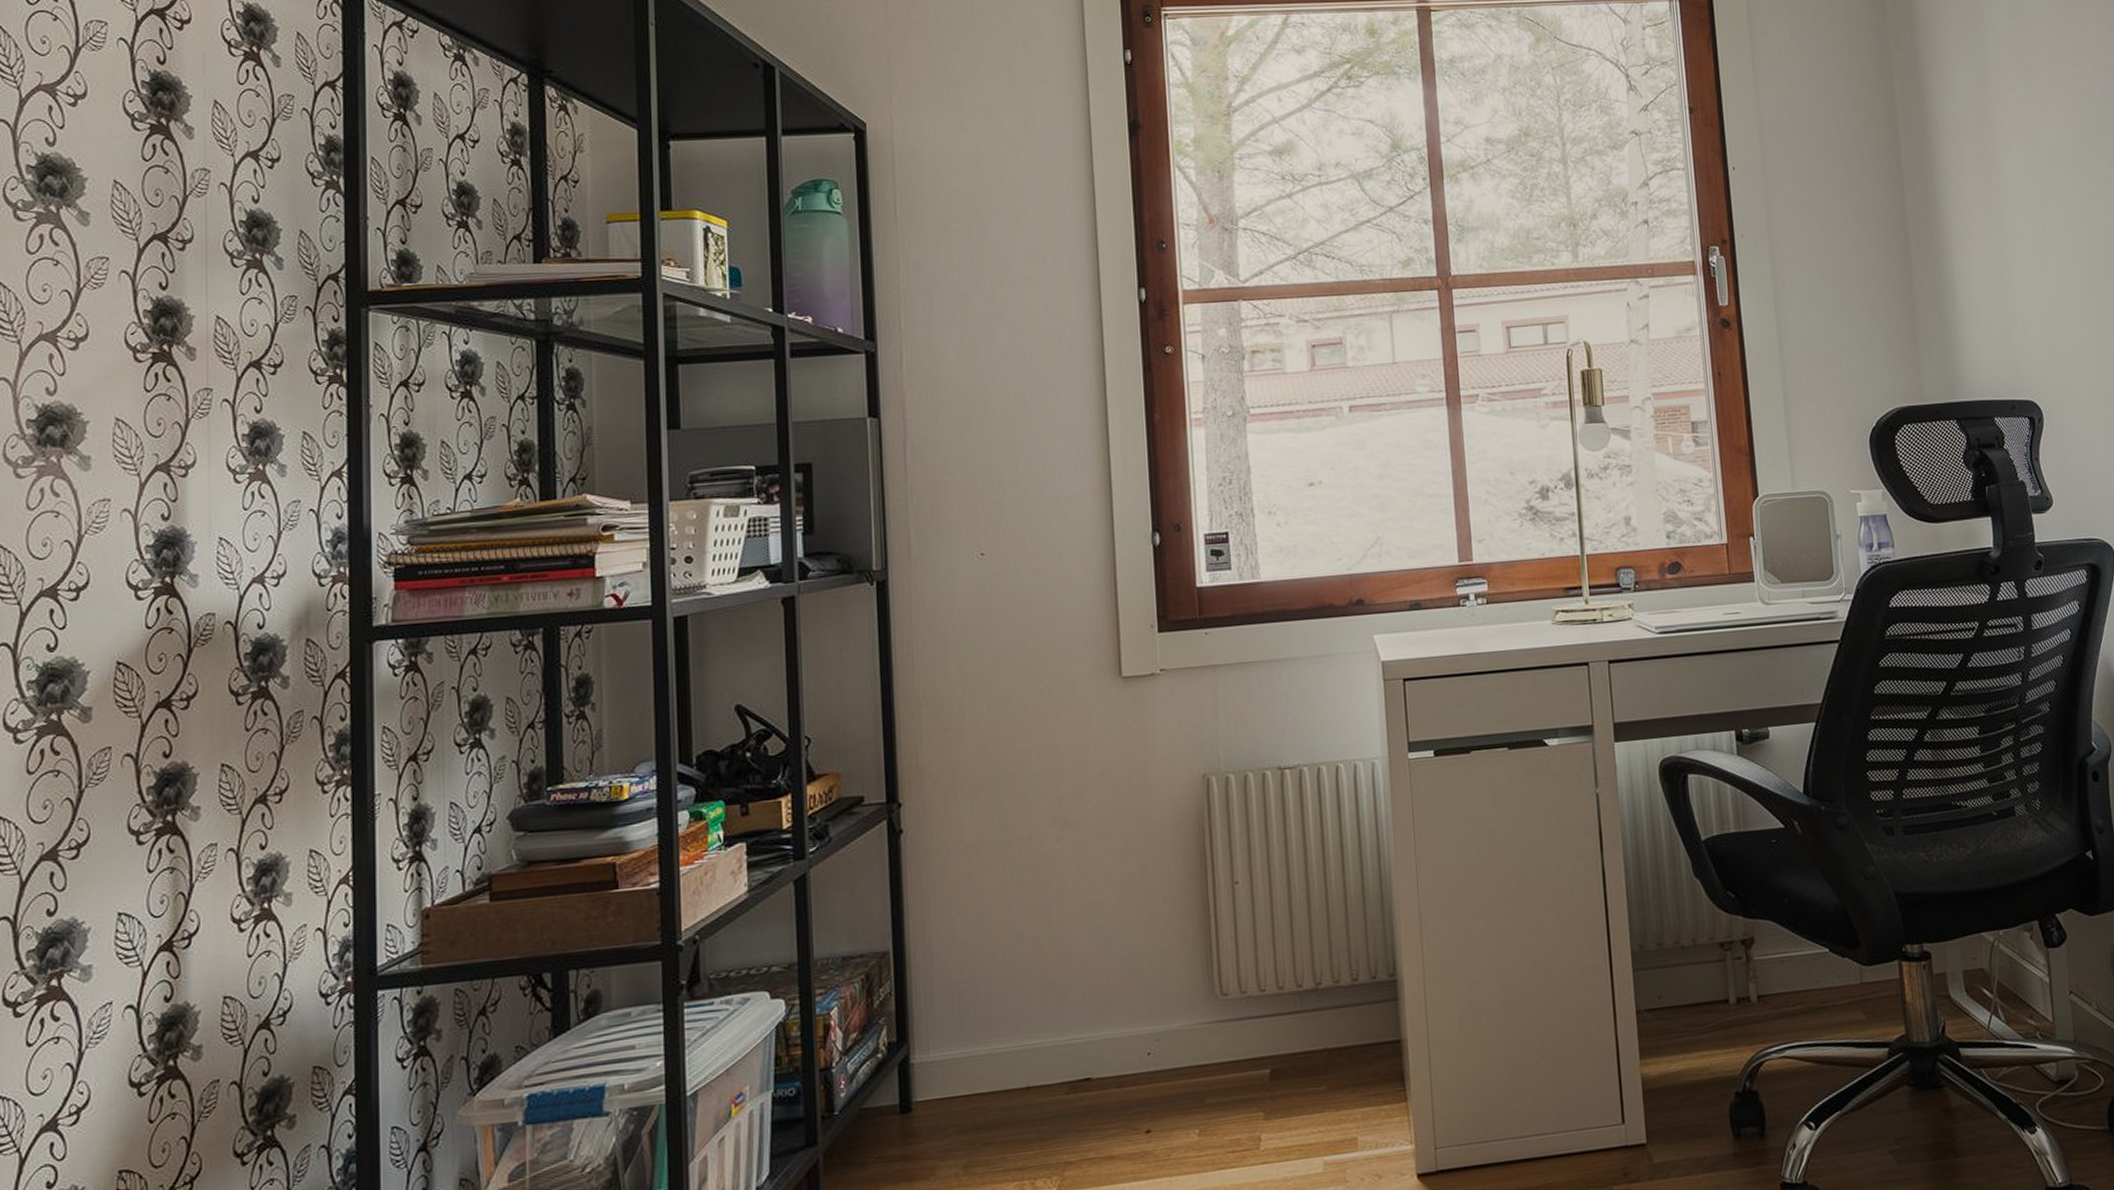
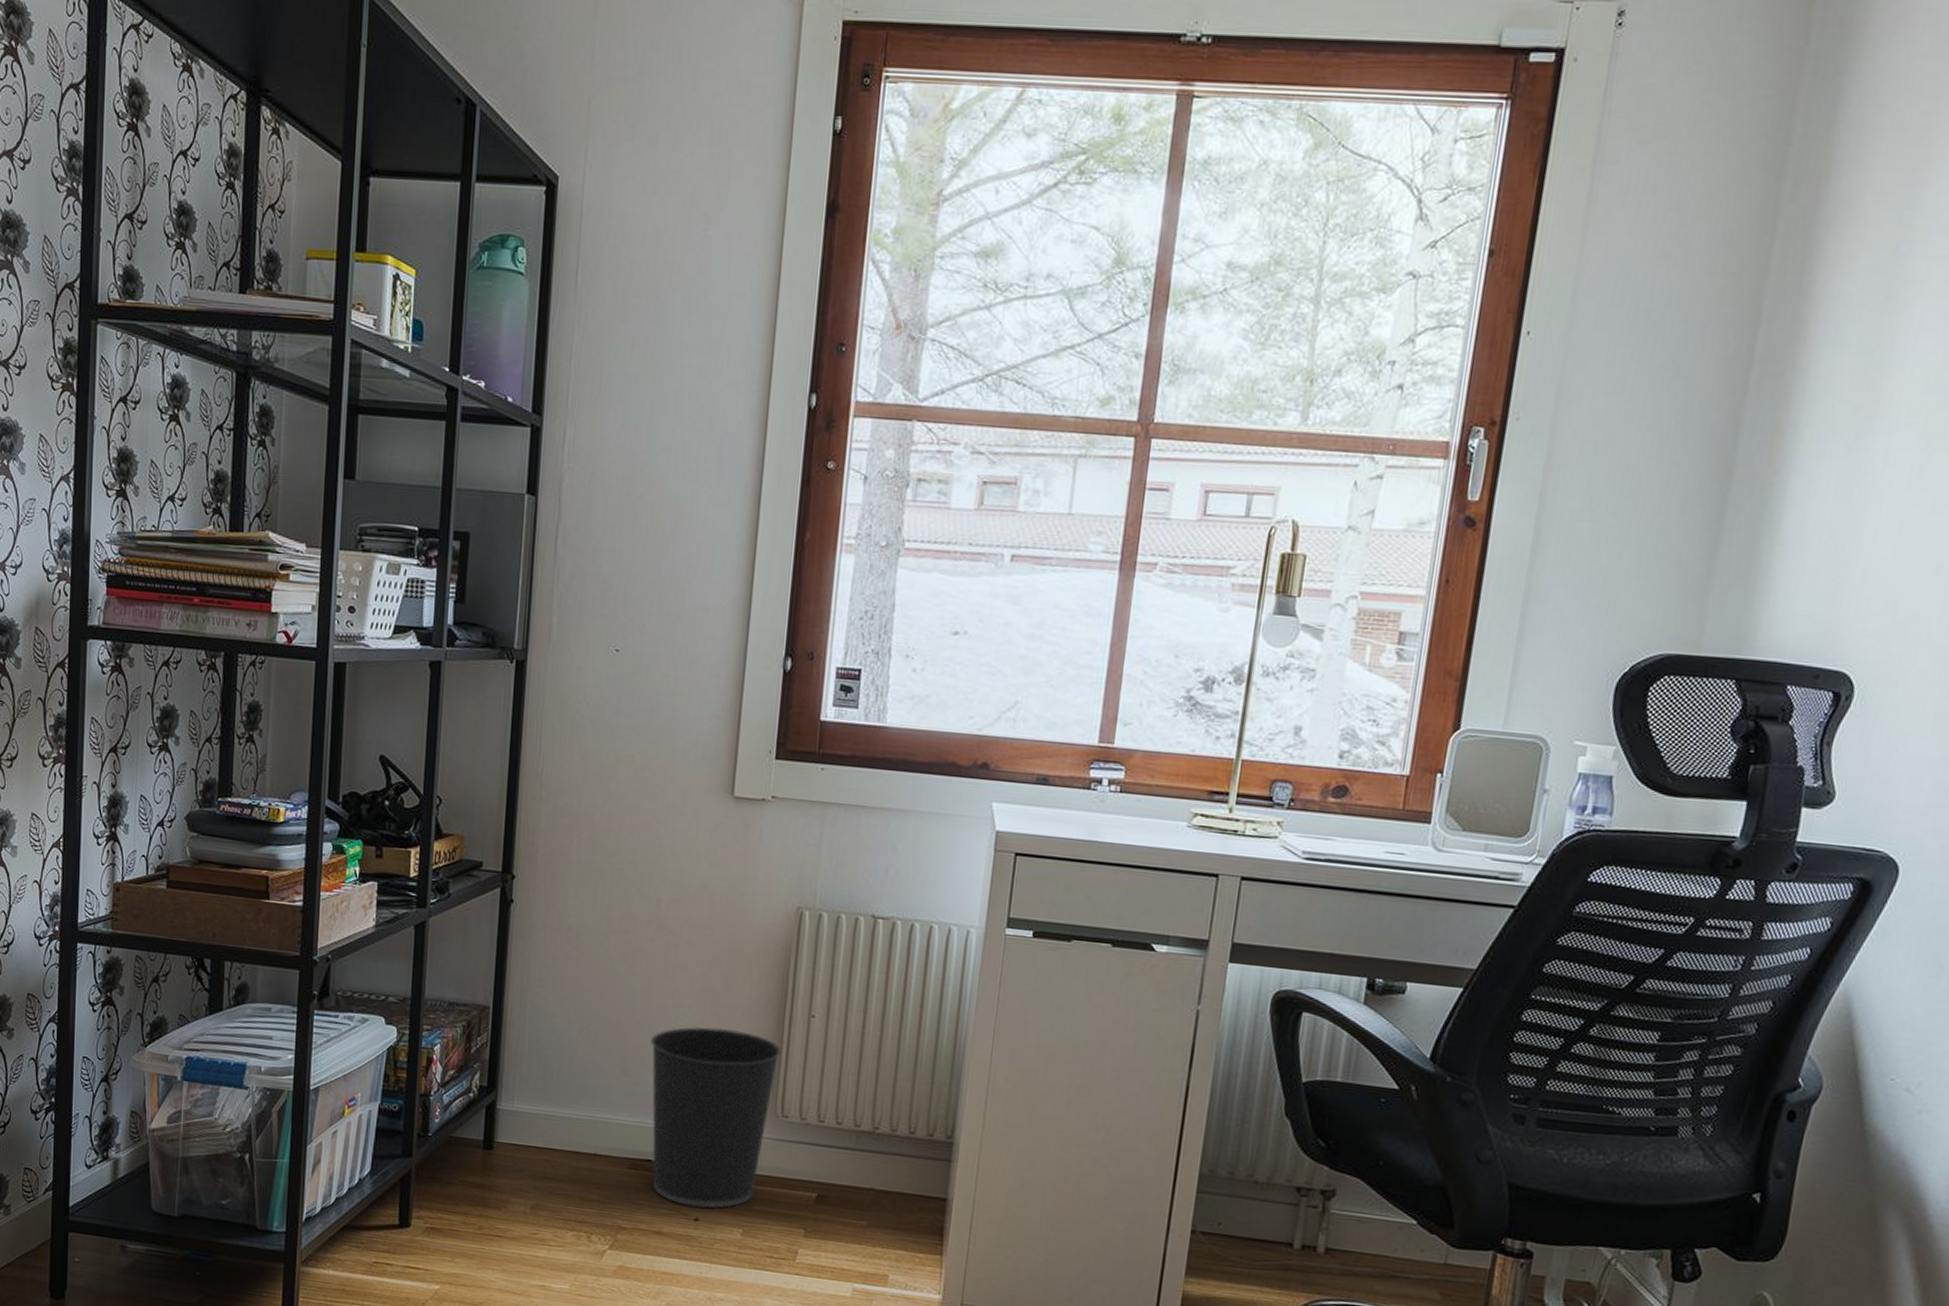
wastebasket: none [1070,914,1211,1119] -> present [650,1027,782,1209]

